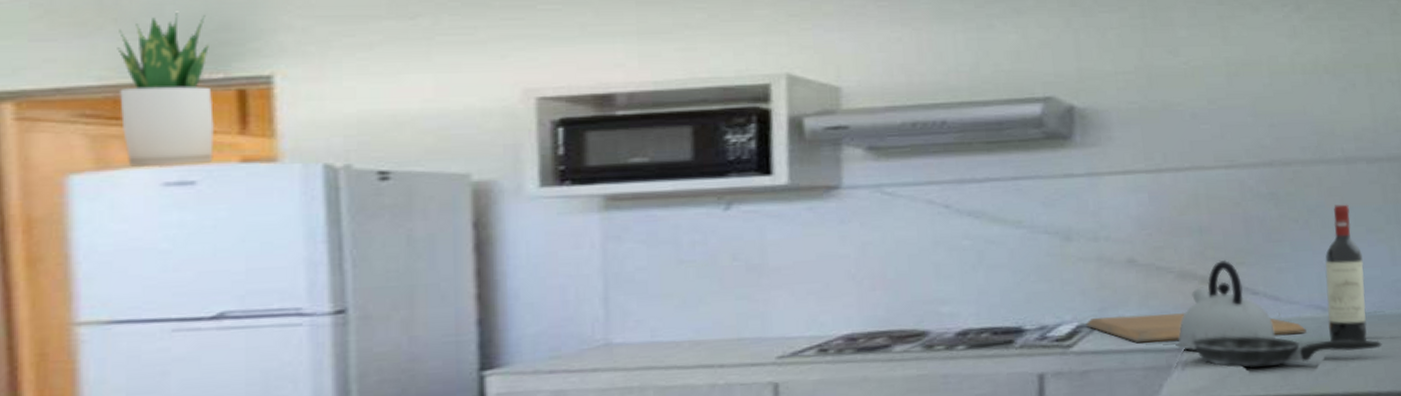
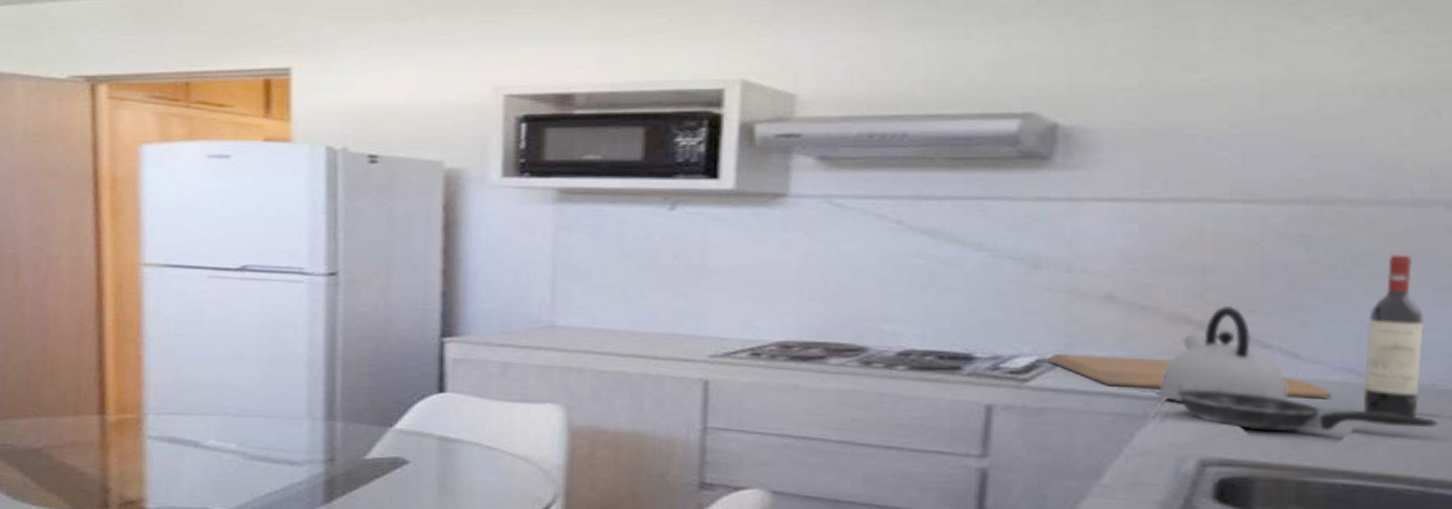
planter: present [117,12,214,167] -> none [179,13,246,141]

